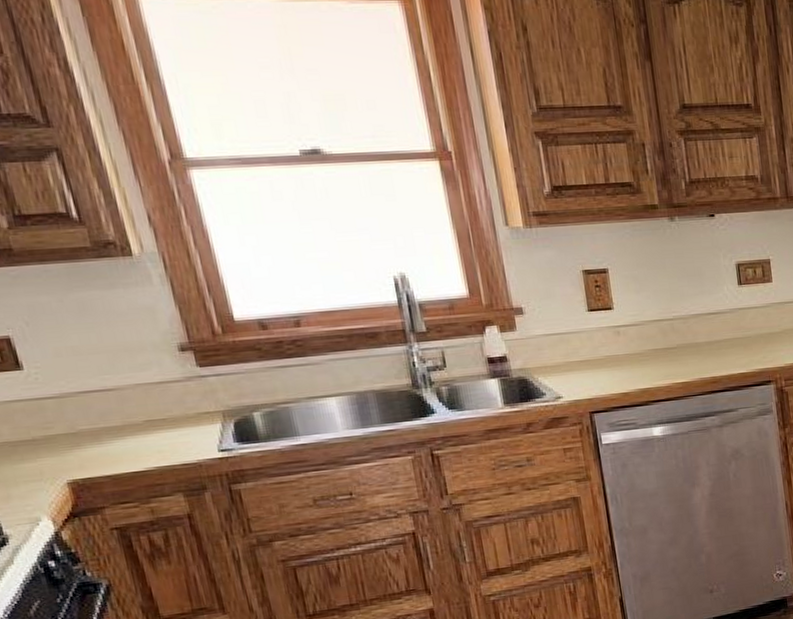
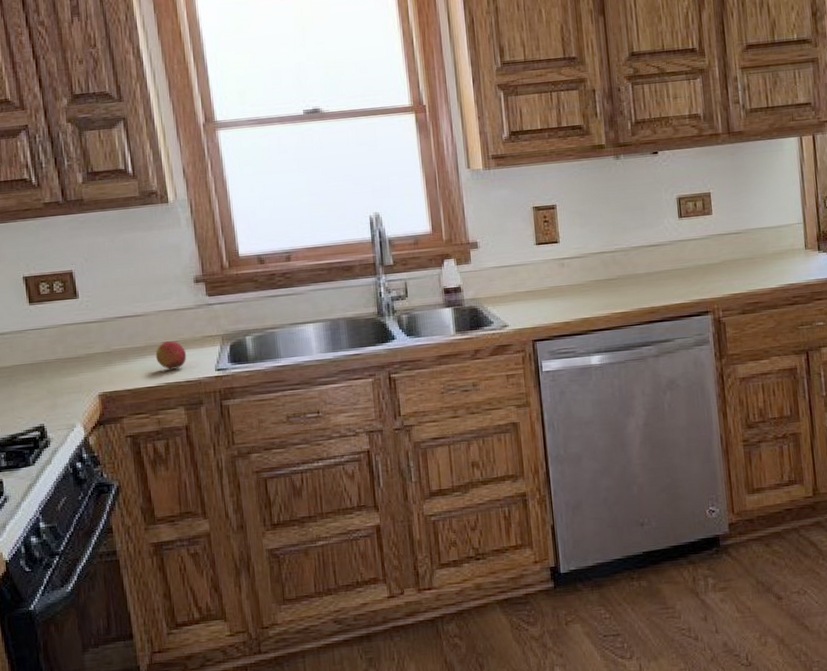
apple: none [137,419,180,452] -> present [155,341,187,370]

